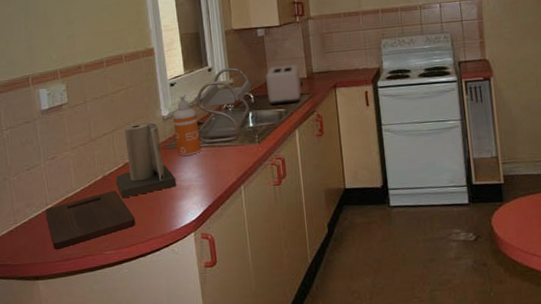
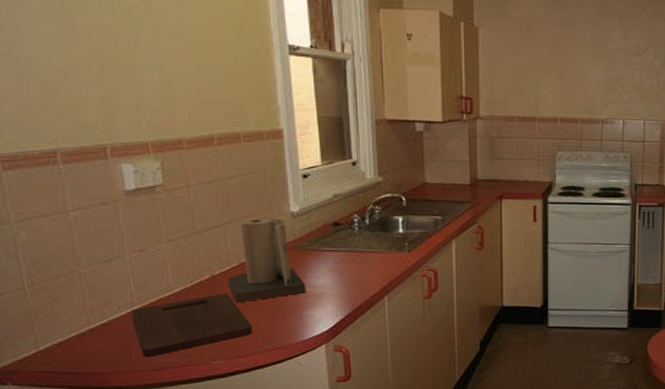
soap dispenser: present [172,94,202,156] -> none [304,189,340,260]
dish rack: present [195,67,251,144] -> none [334,164,404,248]
toaster: present [266,64,304,106] -> none [422,167,466,212]

